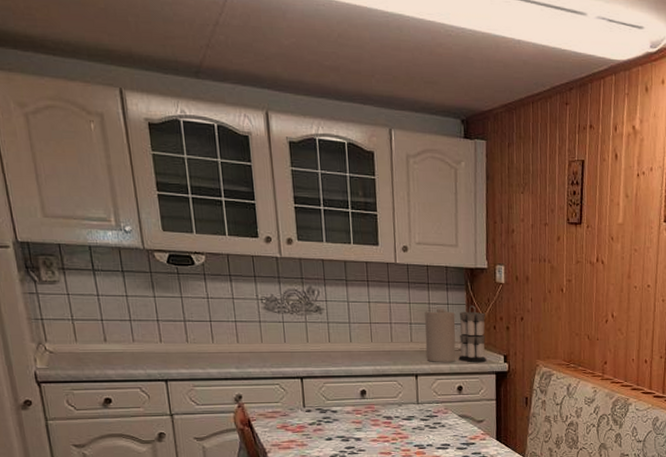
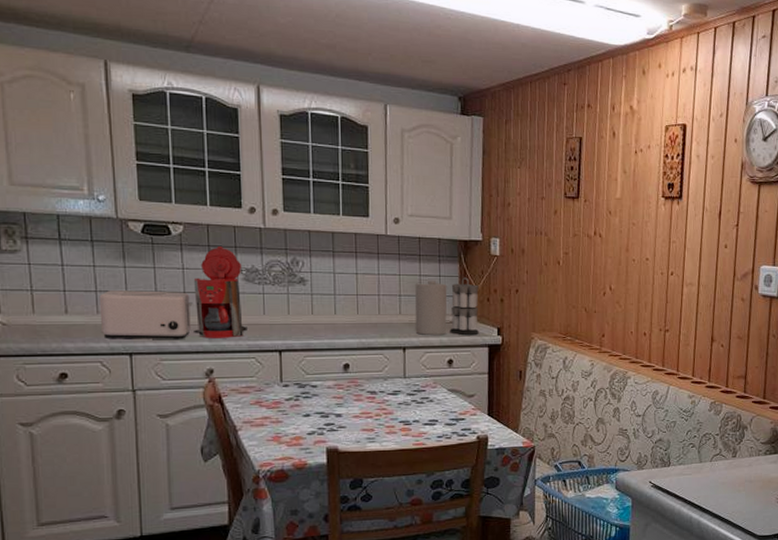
toaster: none [133,319,219,367] -> present [99,291,193,340]
coffee maker: none [218,276,270,366] -> present [193,246,247,339]

